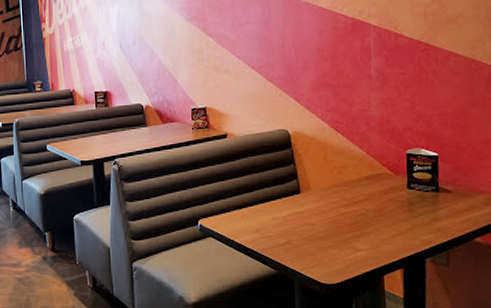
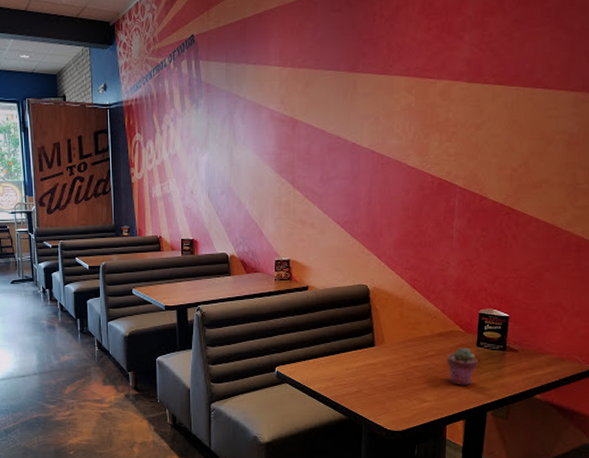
potted succulent: none [377,190,411,232] -> present [446,347,478,386]

